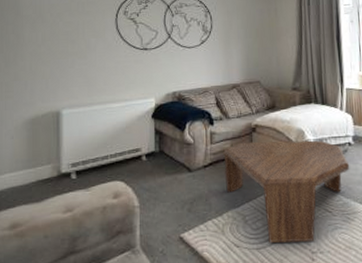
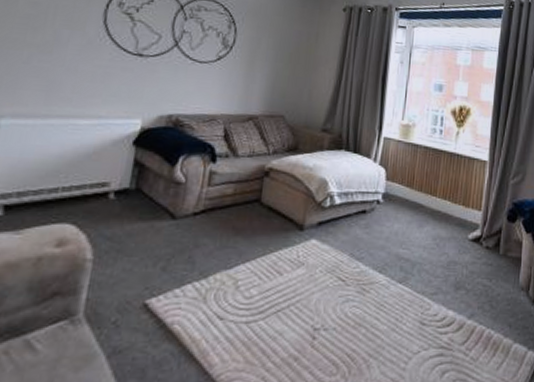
coffee table: present [224,140,350,243] -> none [218,187,375,315]

